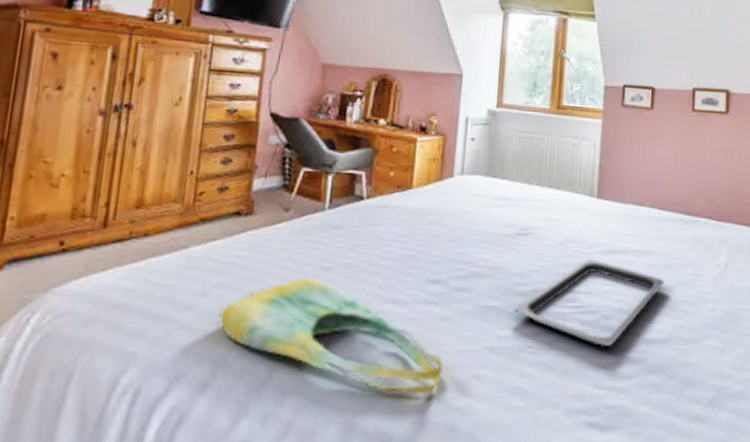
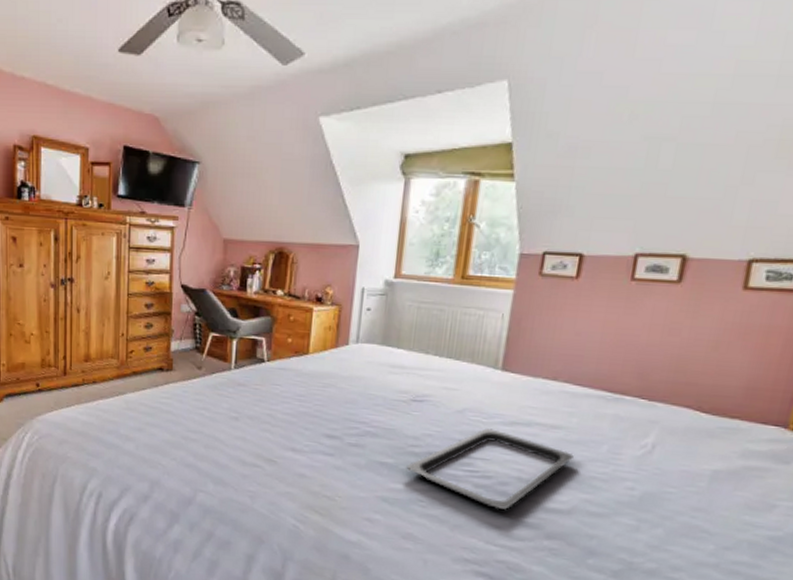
tote bag: present [219,277,444,396] -> none [152,423,339,528]

